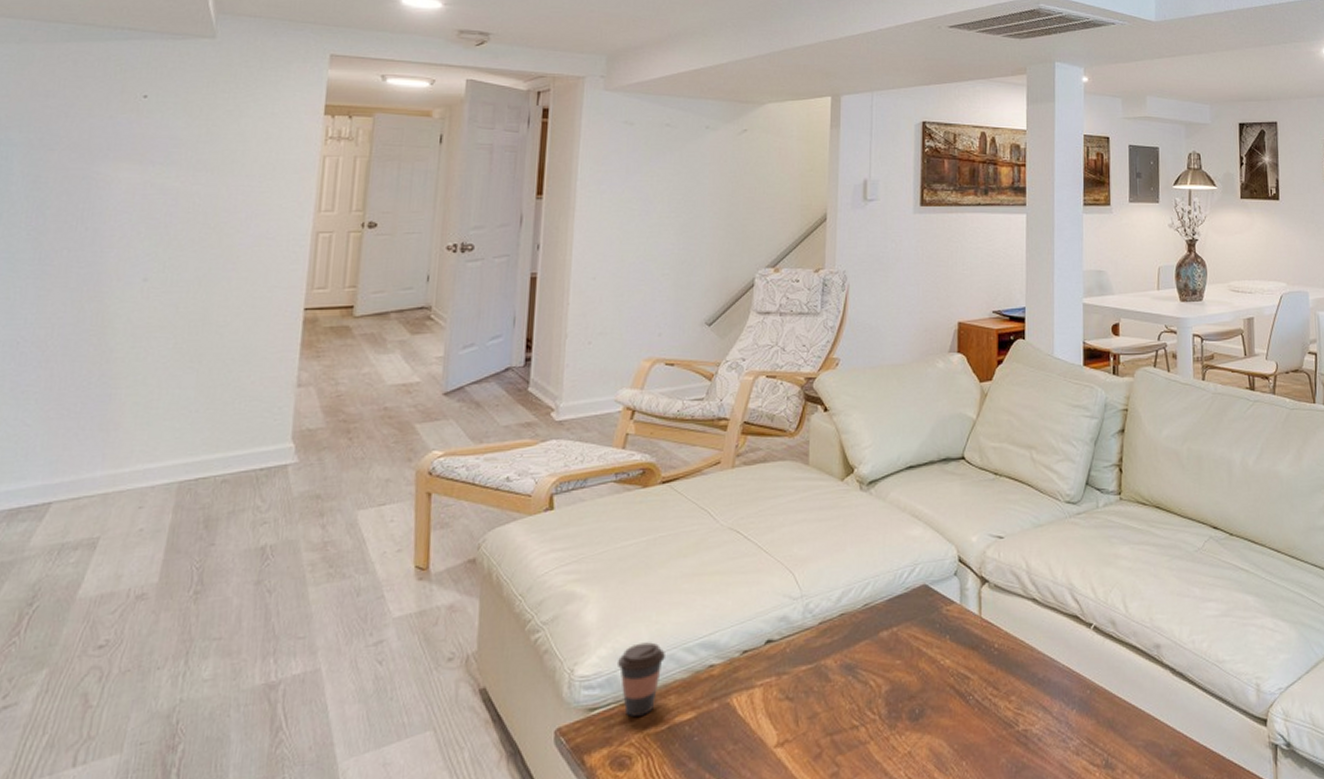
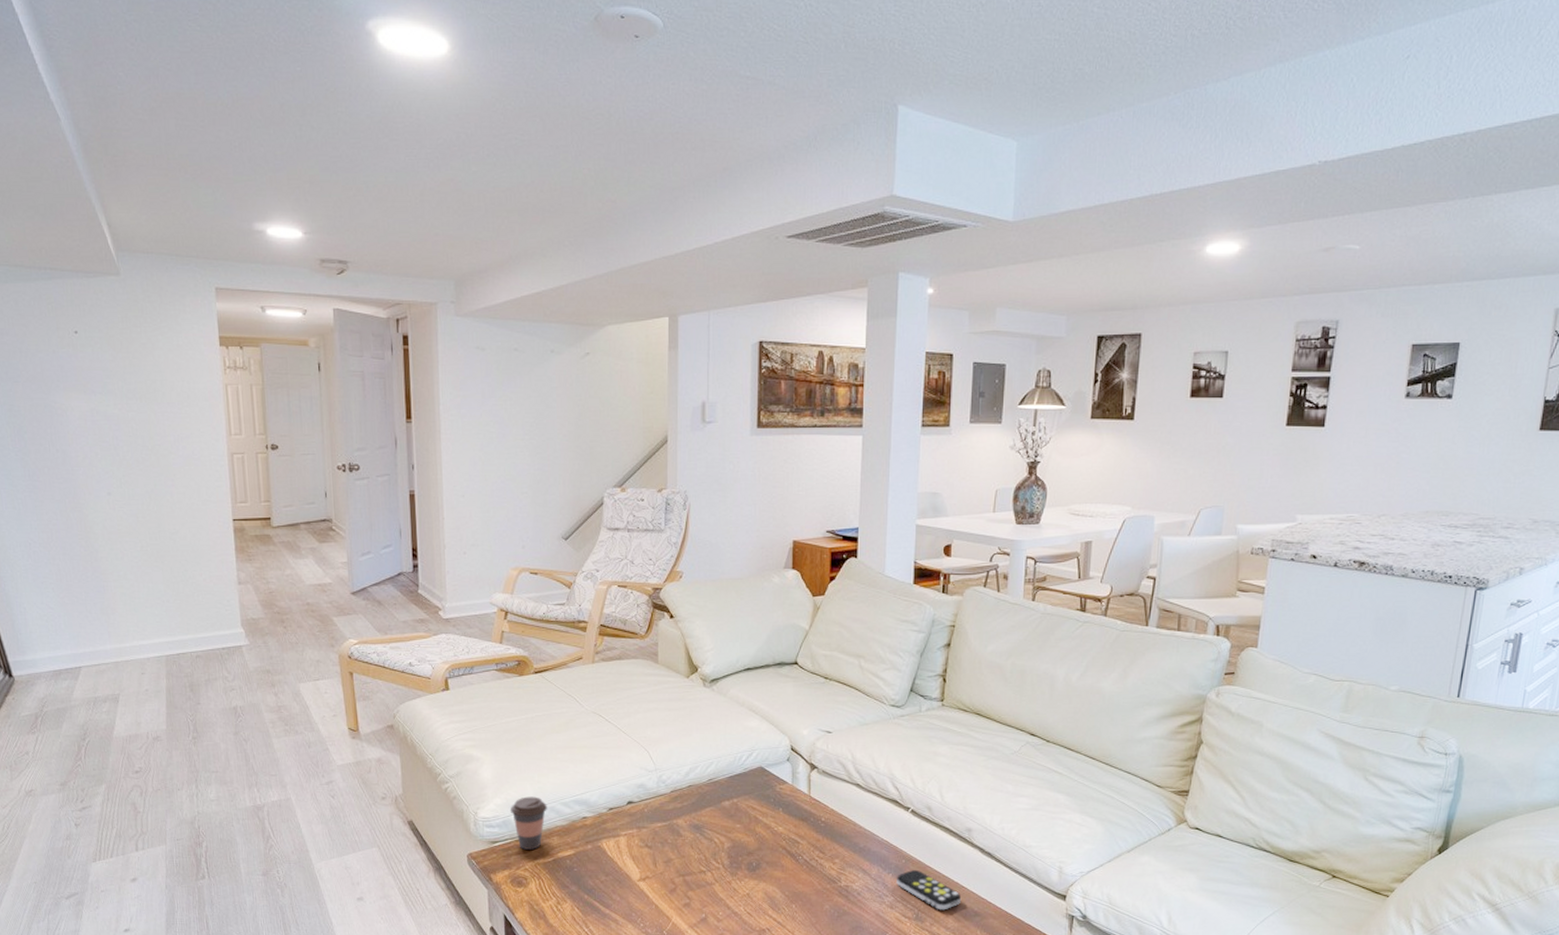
remote control: none [1082,701,1155,752] -> present [897,869,962,910]

